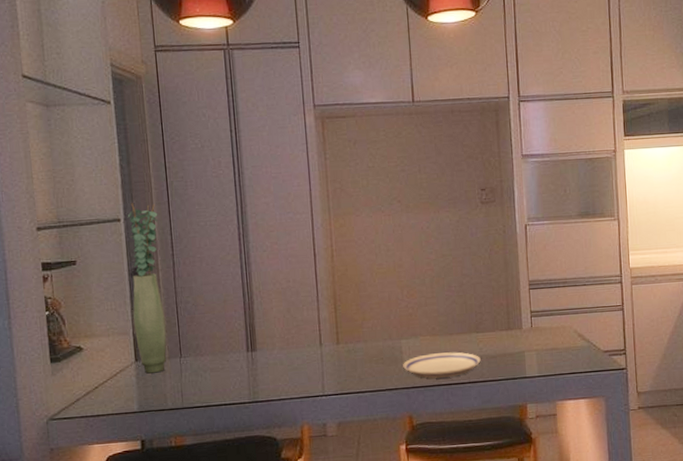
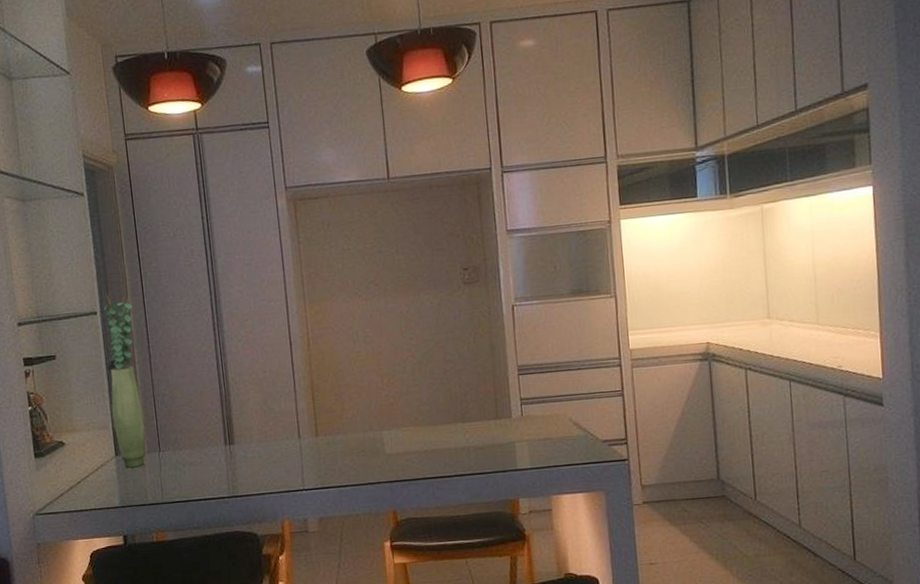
plate: present [403,352,481,378] -> none [385,443,468,472]

